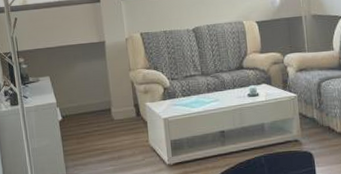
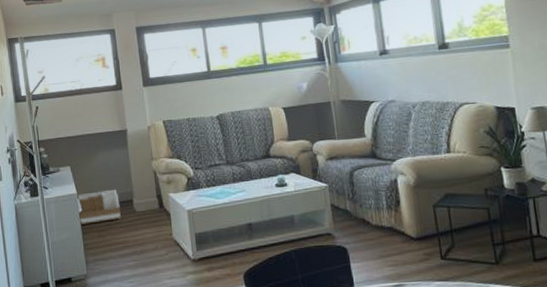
storage bin: none [57,99,101,132] -> present [77,190,122,225]

